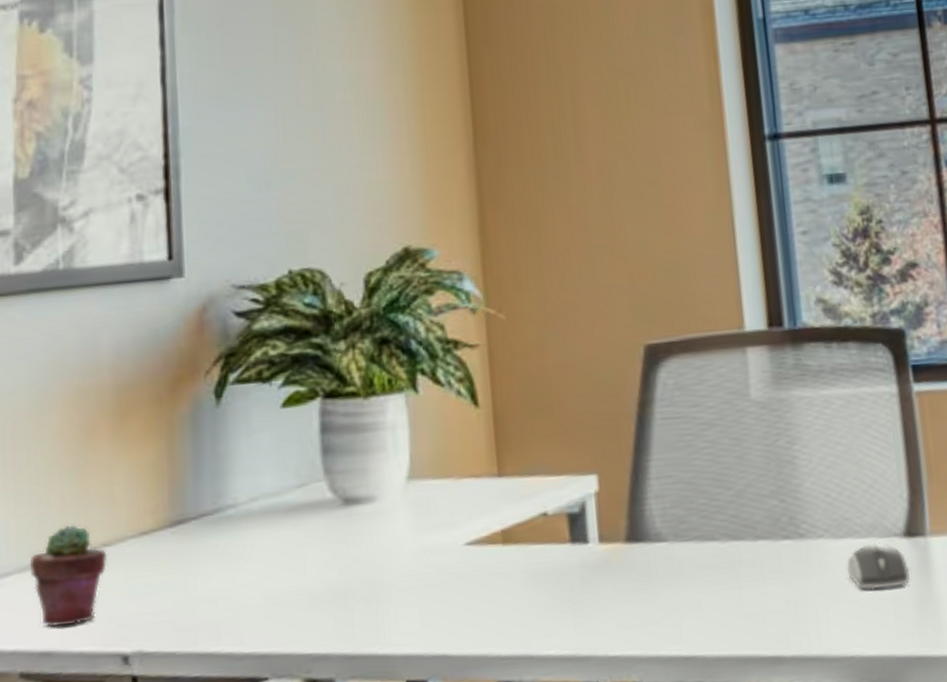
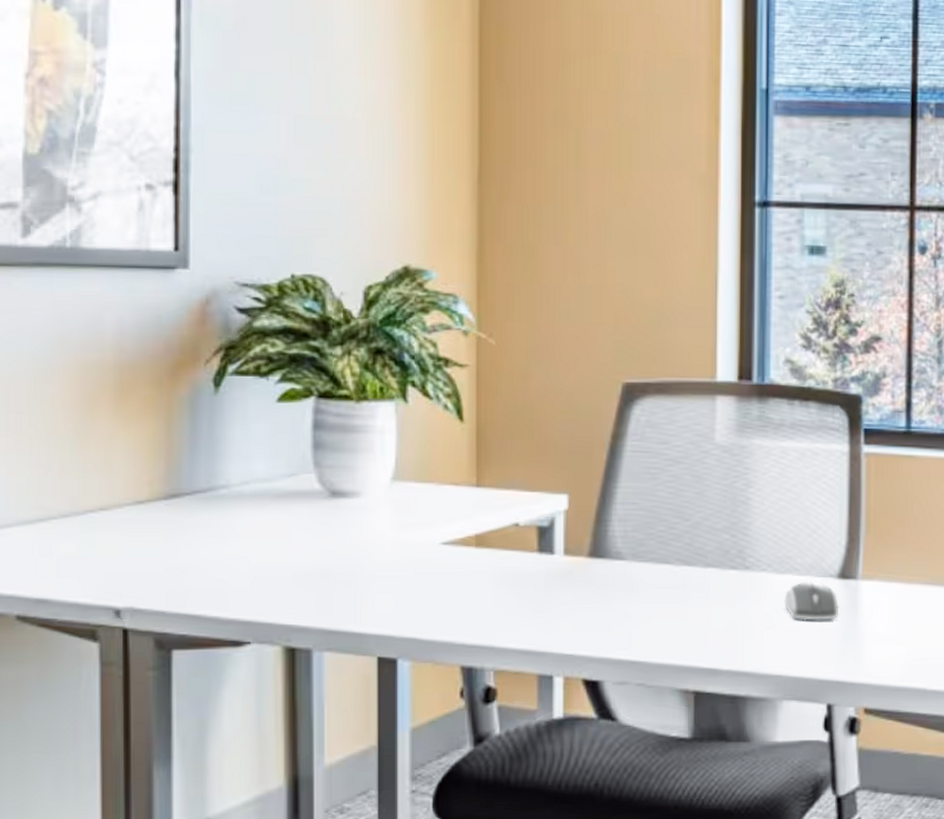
potted succulent: present [29,525,108,627] -> none [28,488,104,578]

